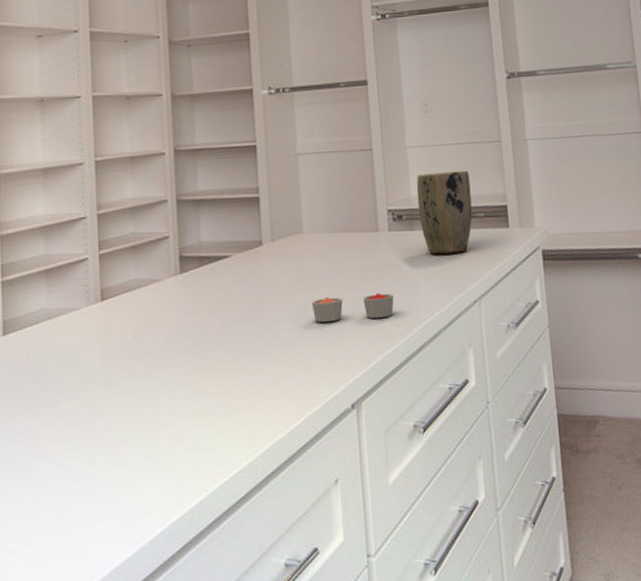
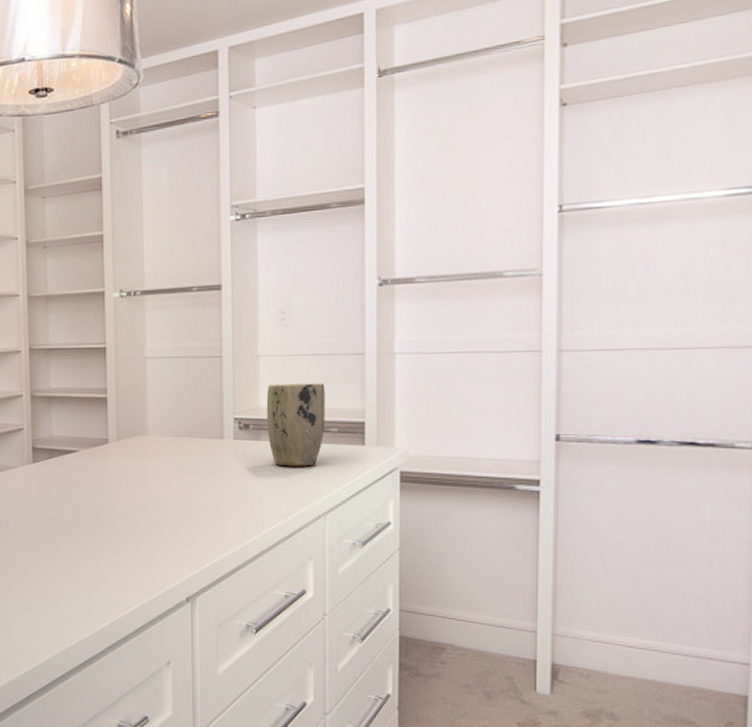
candle: present [311,292,394,323] -> none [152,496,235,521]

